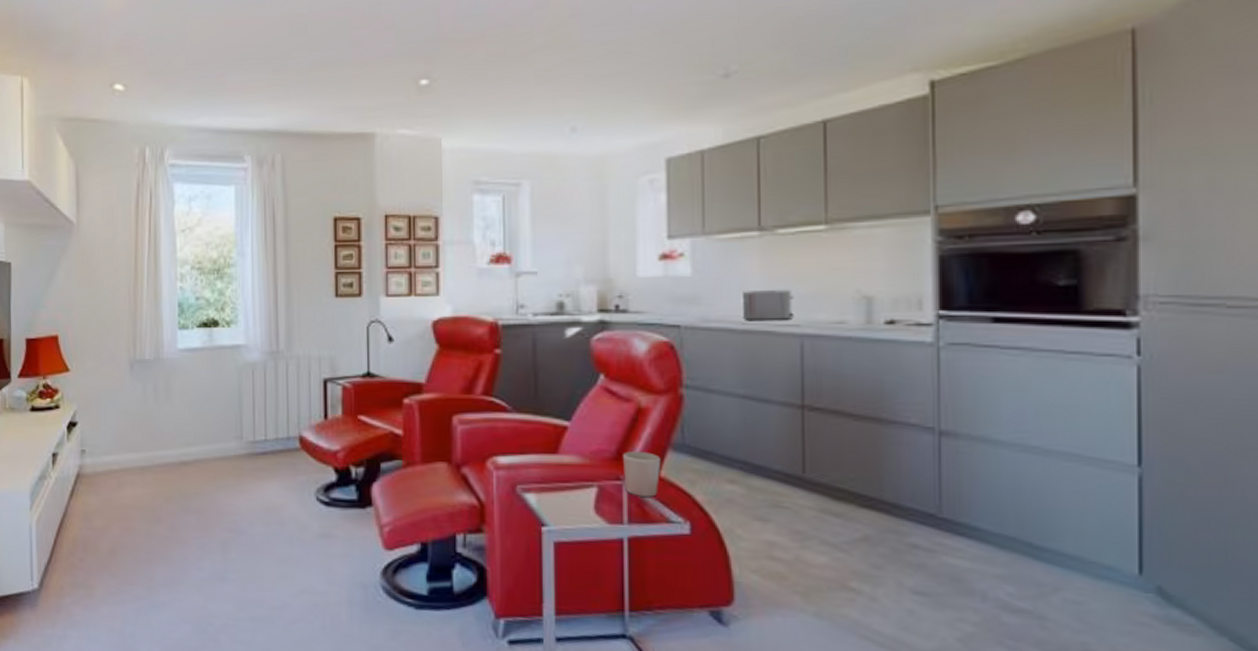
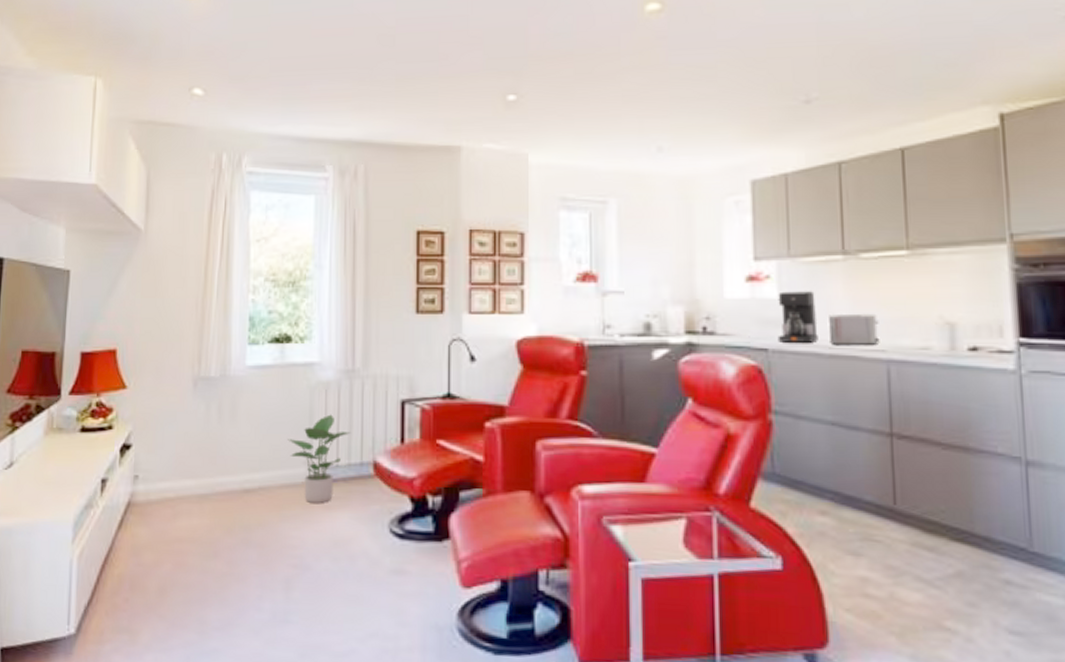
potted plant: none [219,393,277,475] -> present [288,414,351,504]
mug: present [622,451,662,497] -> none [711,480,752,530]
coffee maker: none [690,268,731,319] -> present [777,291,818,343]

